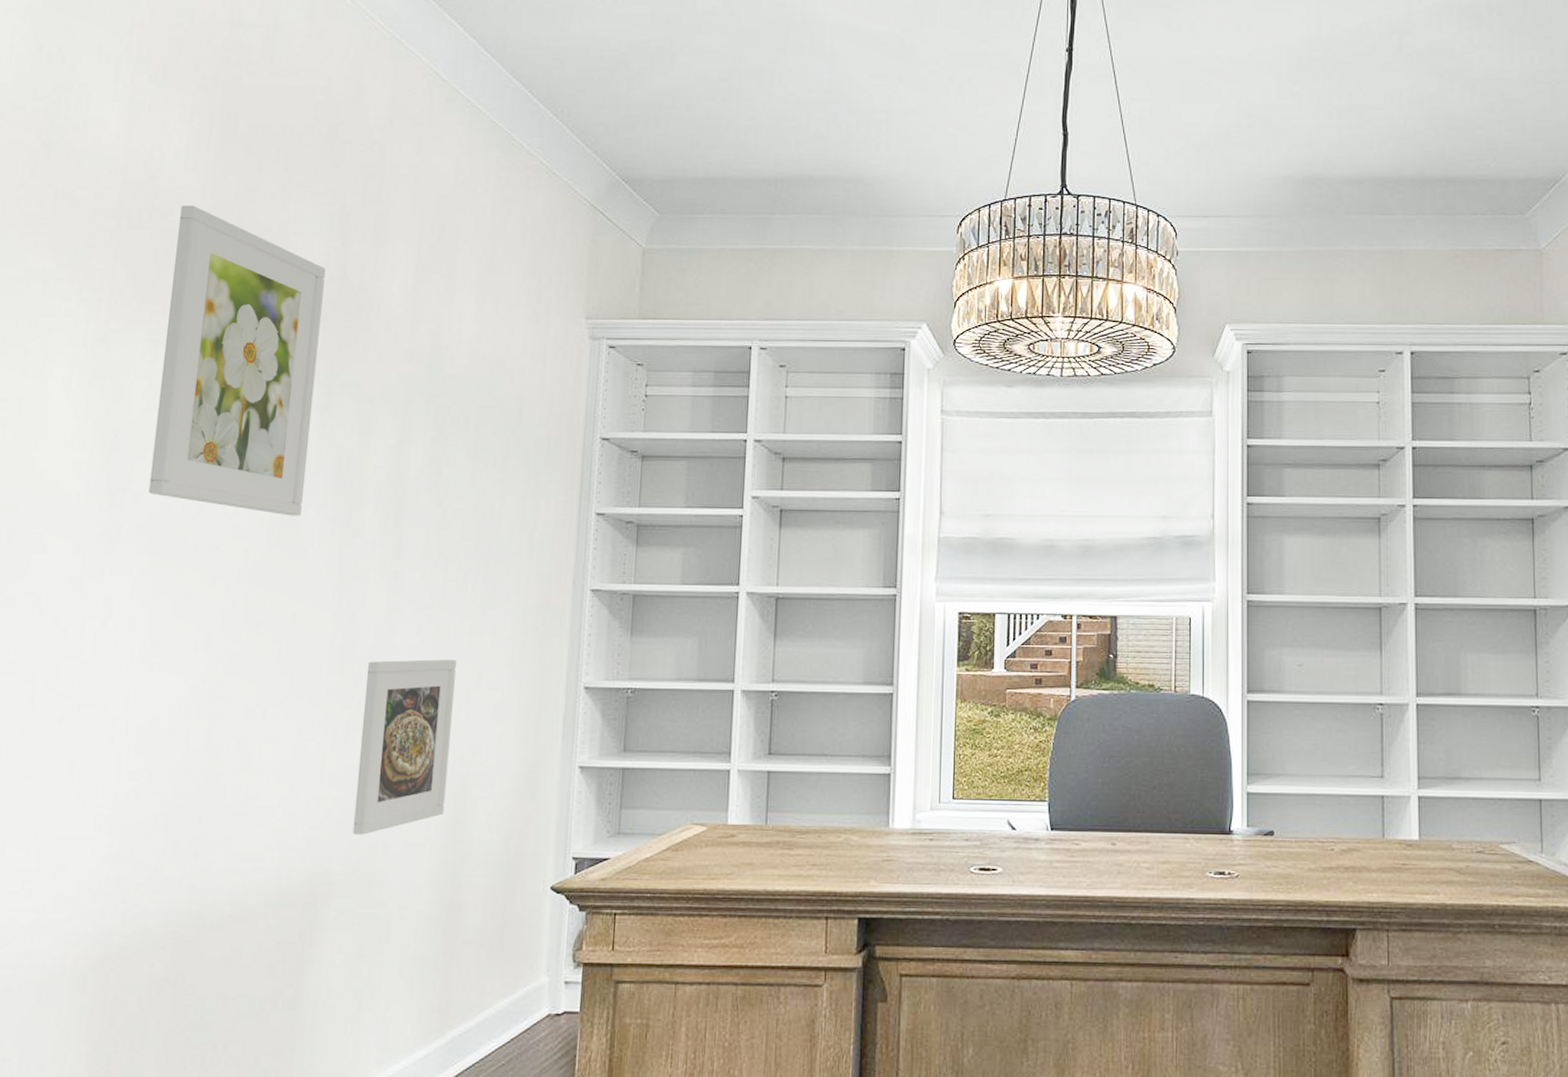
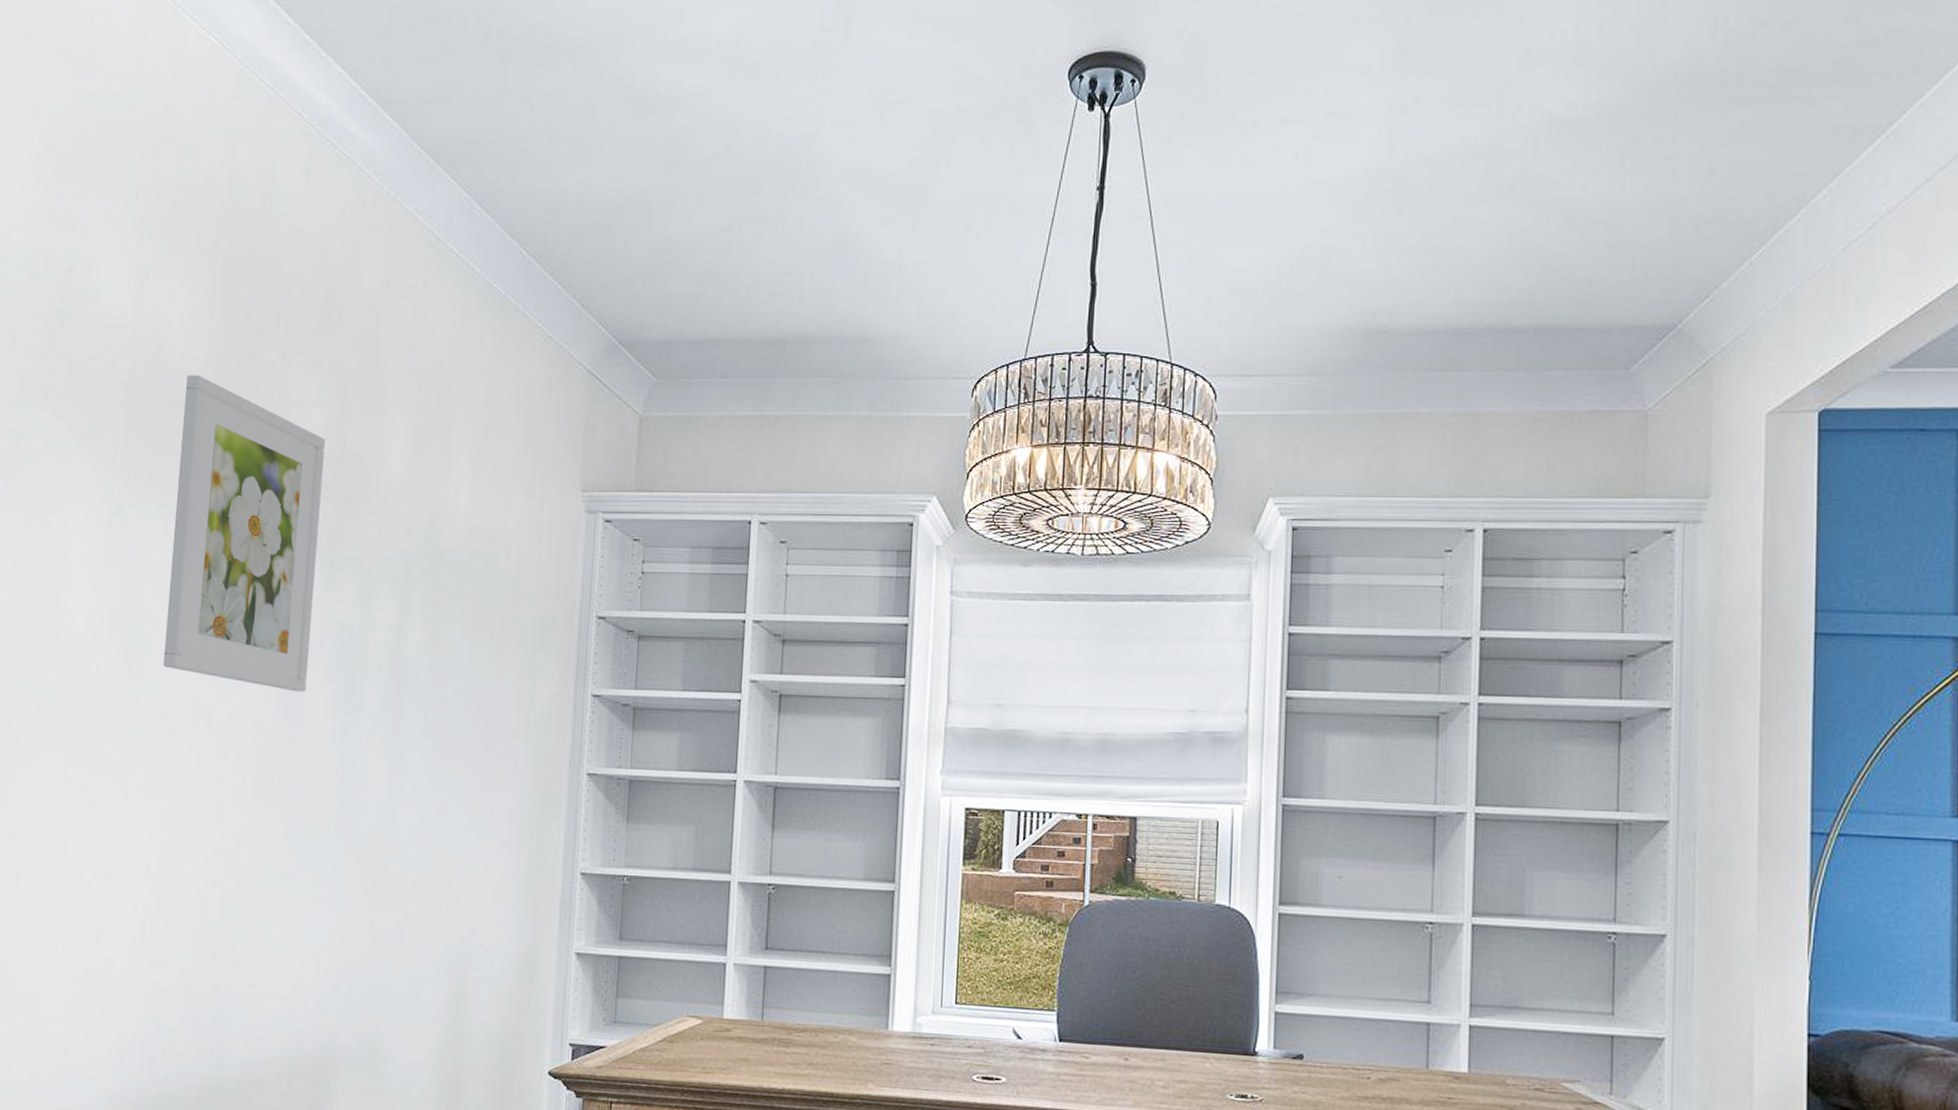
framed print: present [352,659,456,835] -> none [359,839,456,1011]

